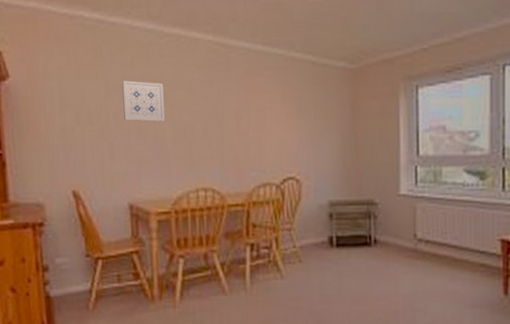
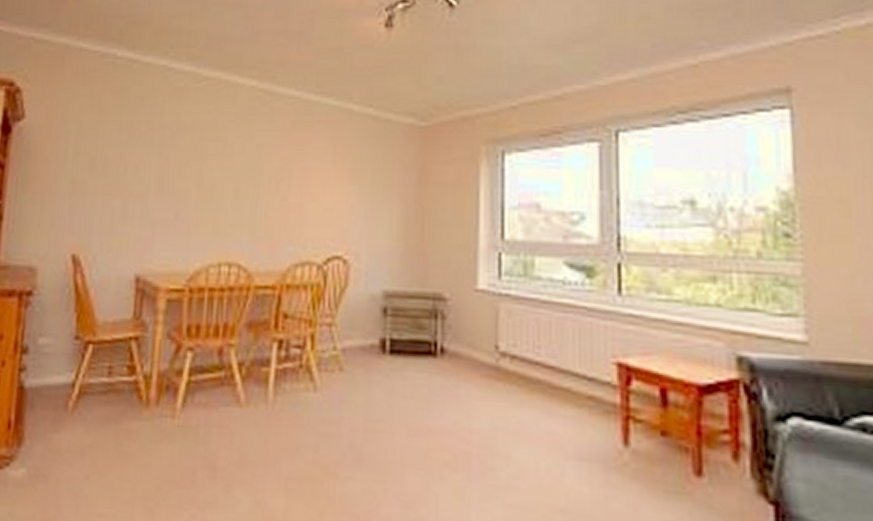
wall art: present [122,80,165,122] -> none [144,127,194,177]

